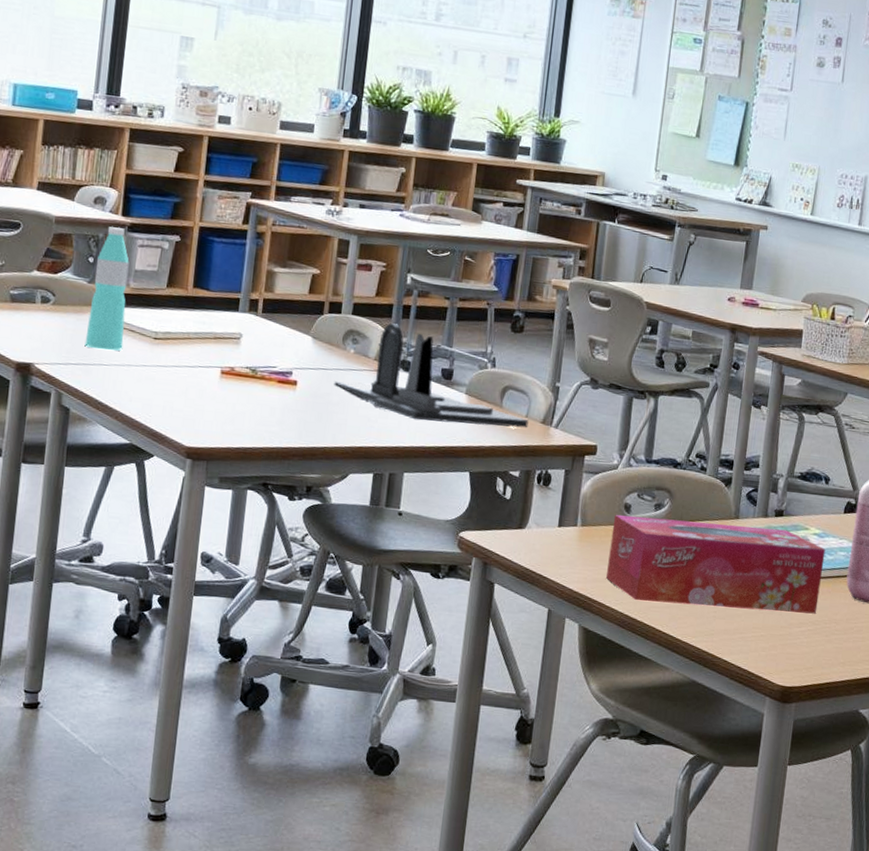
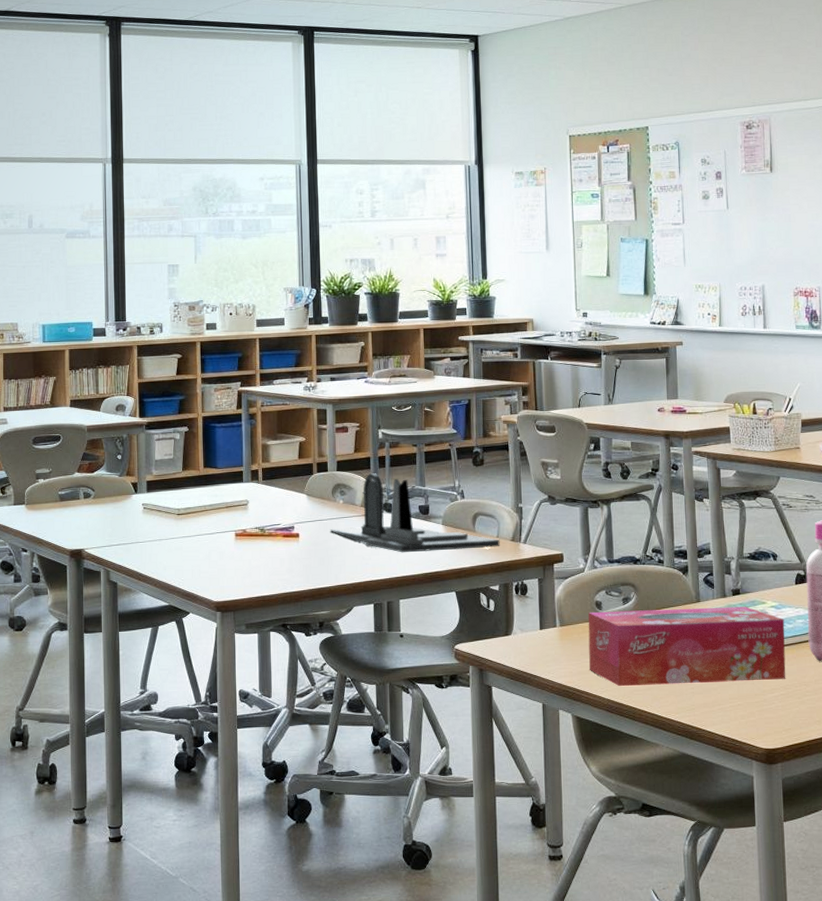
water bottle: present [85,227,130,351] -> none [122,427,153,530]

